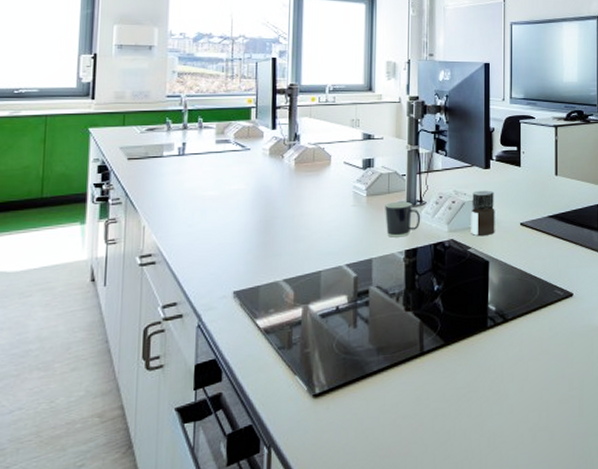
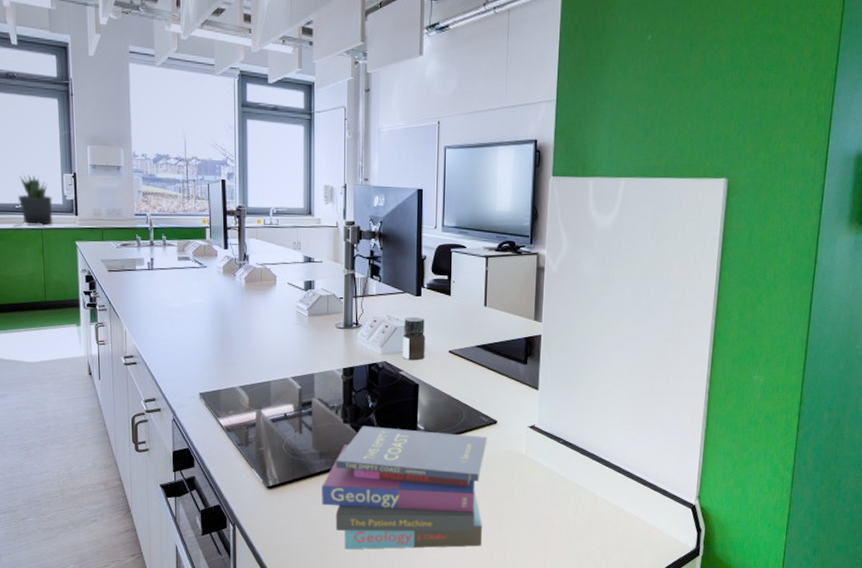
planter: none [18,57,64,112] -> present [17,175,53,226]
books: none [379,311,564,460] -> present [322,425,488,550]
mug: present [385,201,421,237] -> none [325,322,357,356]

